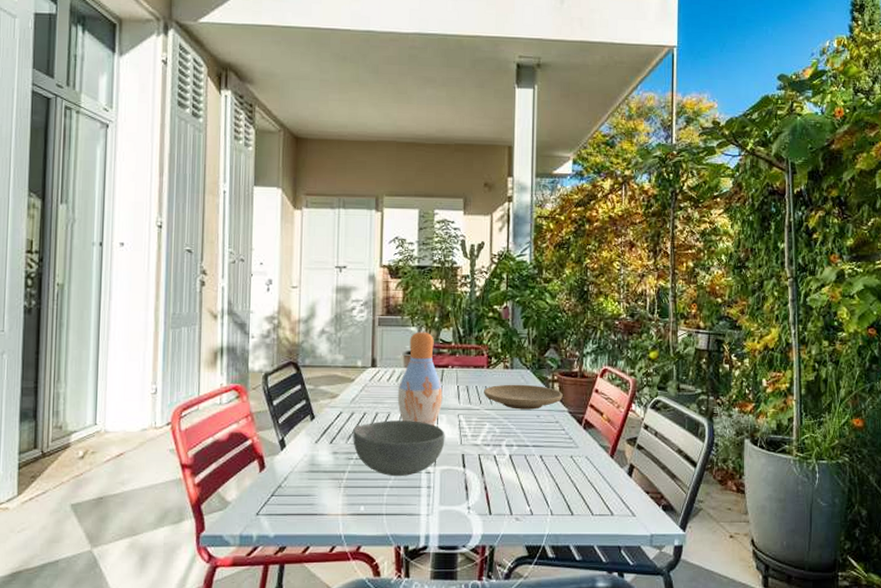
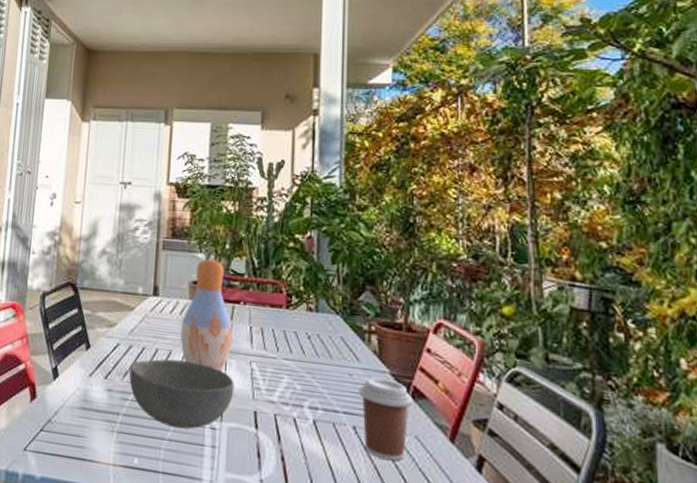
plate: present [484,384,563,410] -> none [282,330,383,366]
coffee cup: none [544,416,585,478] -> present [358,377,413,461]

